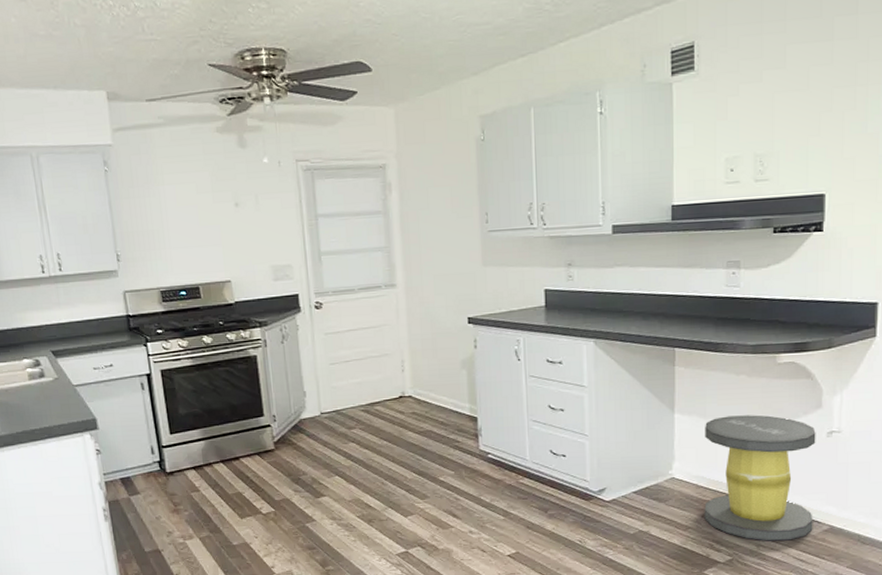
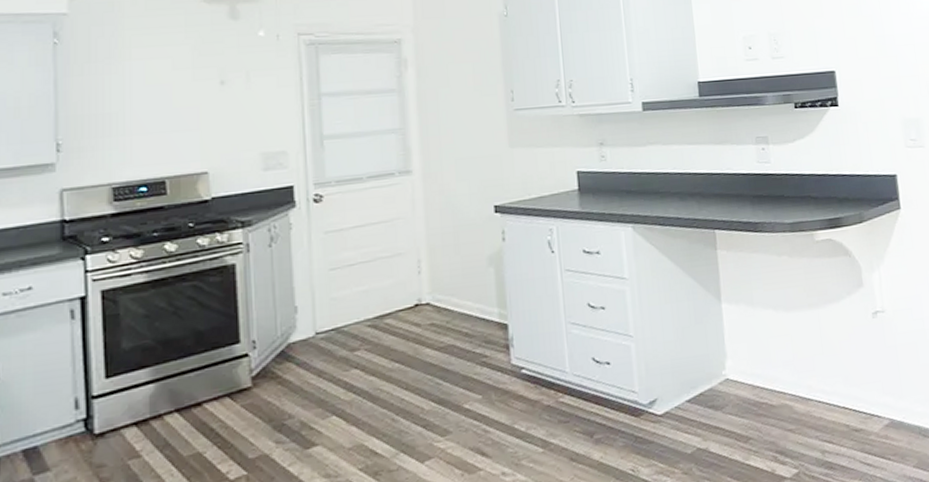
stool: present [704,415,816,541] -> none [753,298,875,446]

